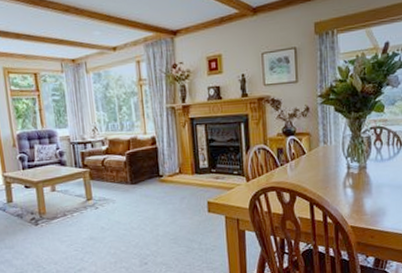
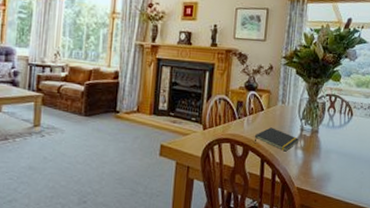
notepad: none [299,169,347,192] -> present [253,127,299,152]

